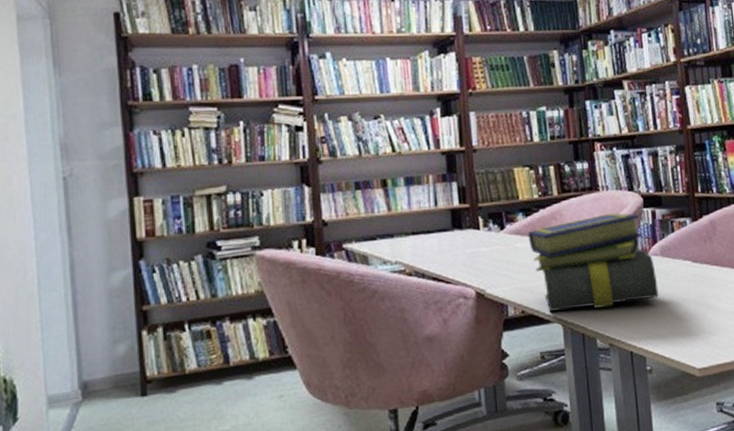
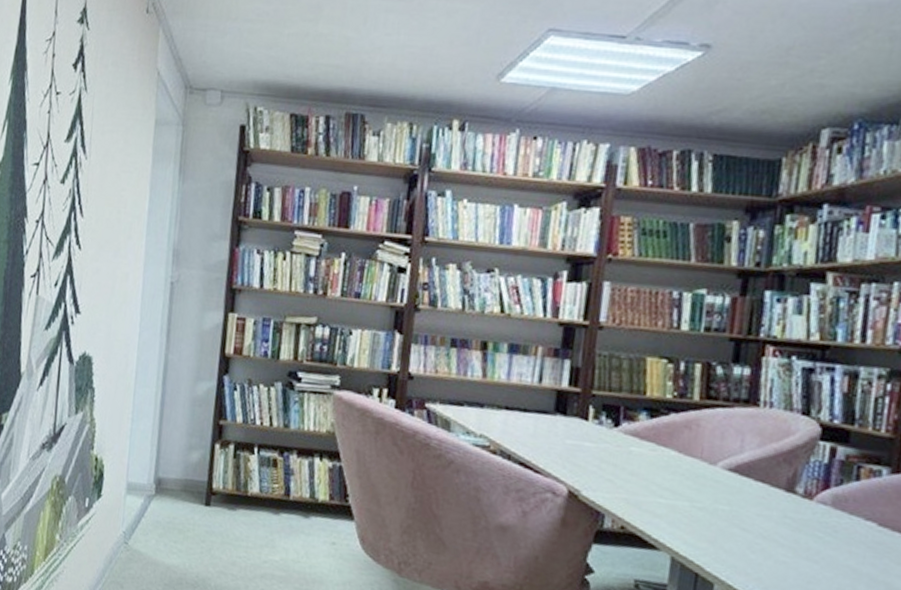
stack of books: present [527,213,659,312] -> none [647,434,820,557]

